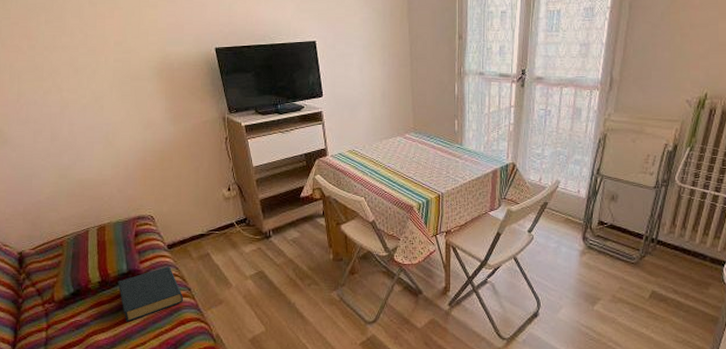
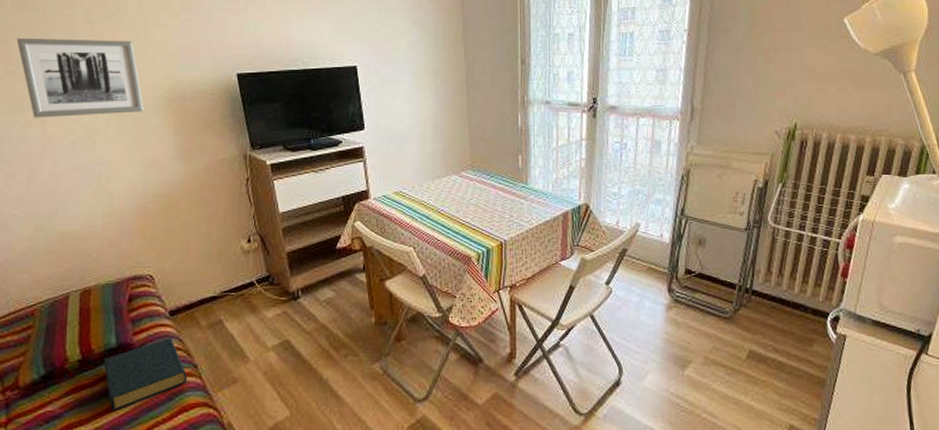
wall art: none [35,17,140,86] -> present [16,37,144,118]

